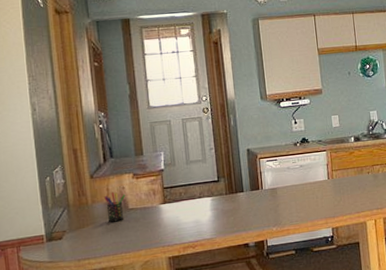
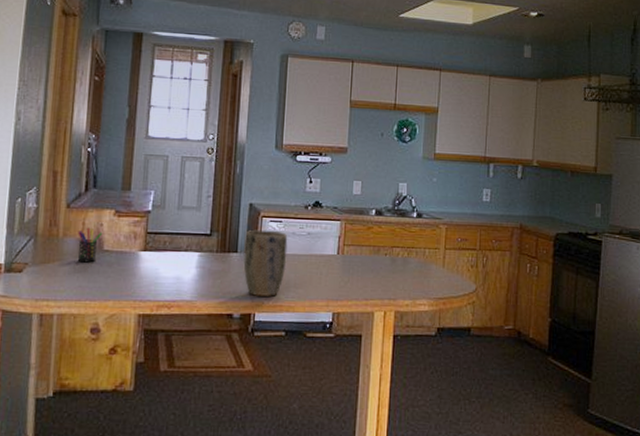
plant pot: none [248,168,287,226] -> present [243,229,288,297]

